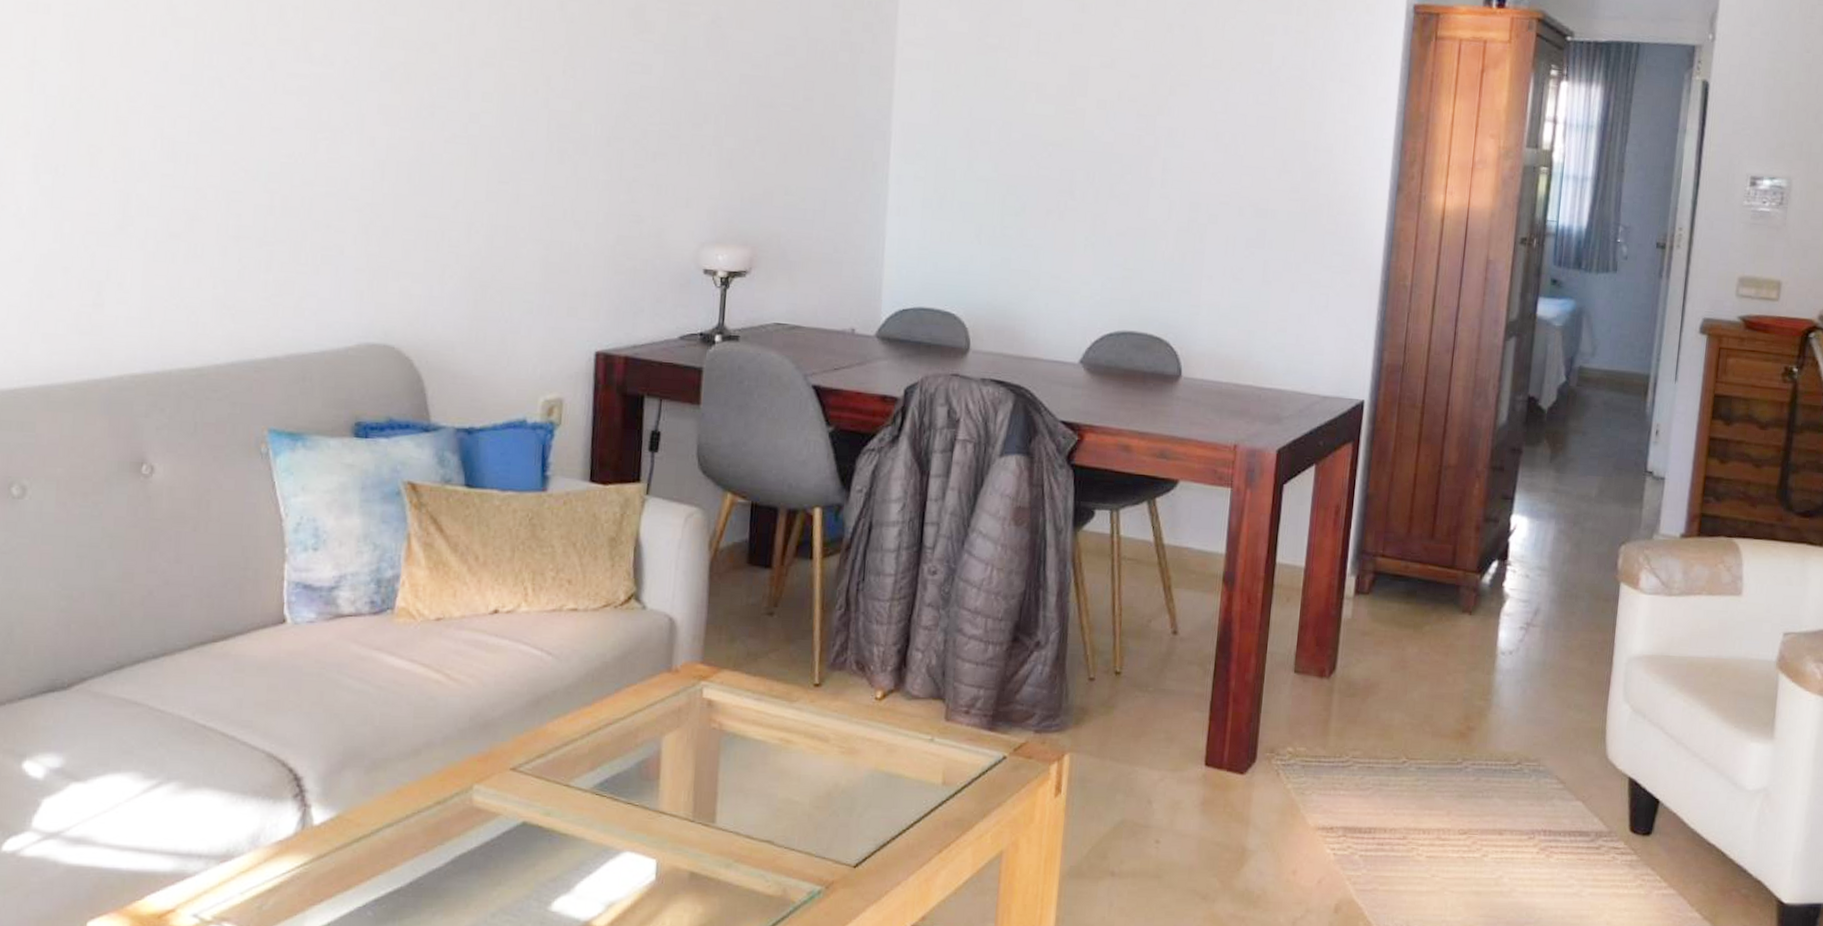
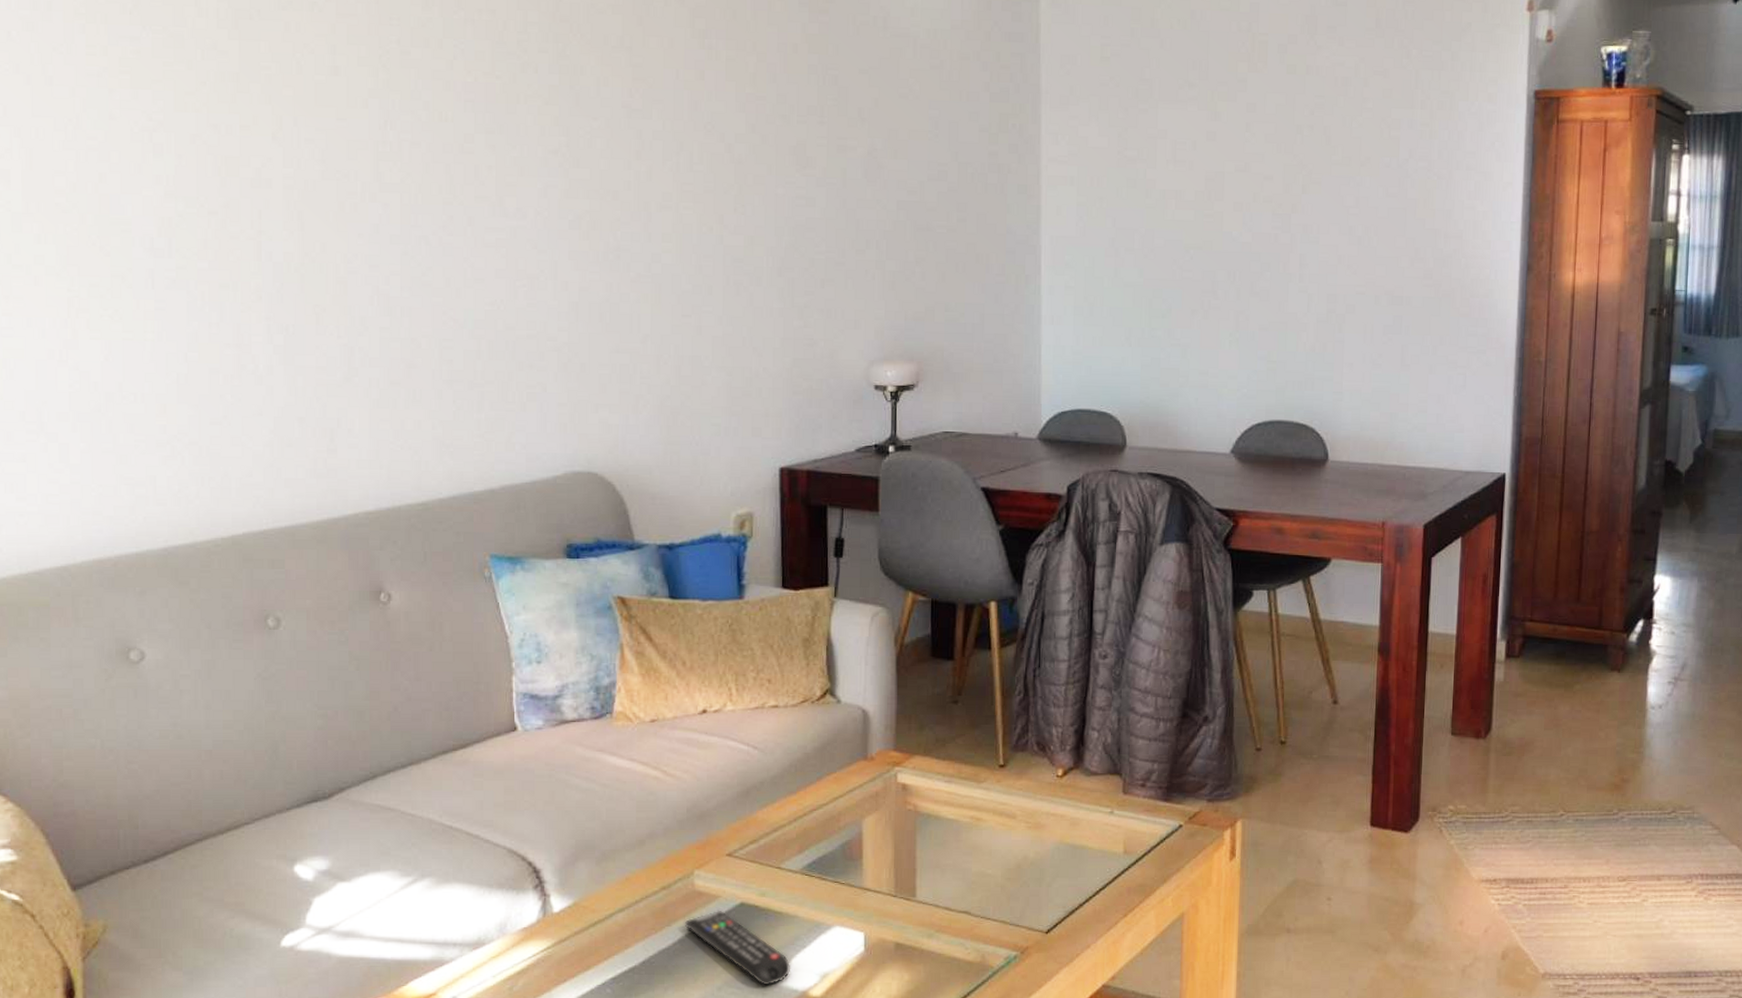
remote control: none [458,829,574,914] -> present [684,910,791,986]

